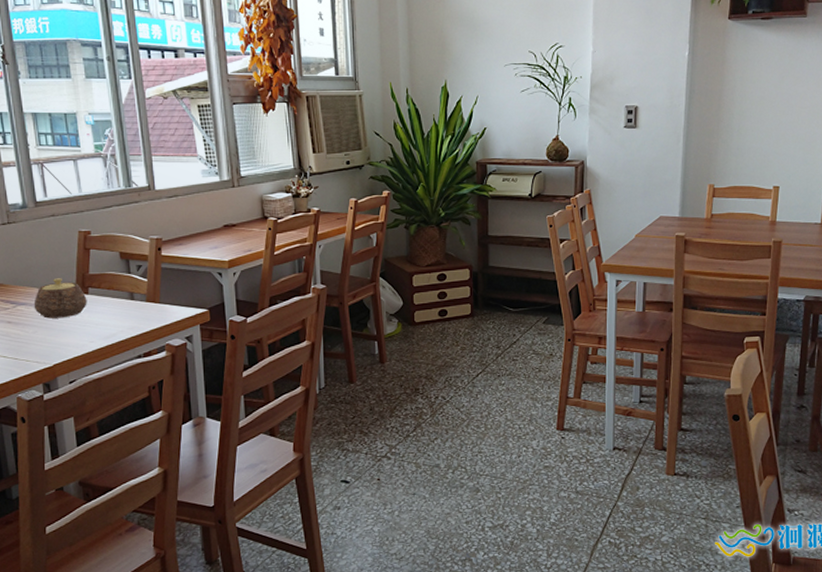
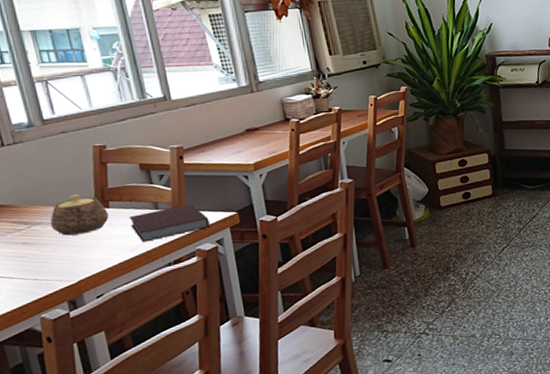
notebook: none [105,297,181,332] -> present [128,204,210,242]

